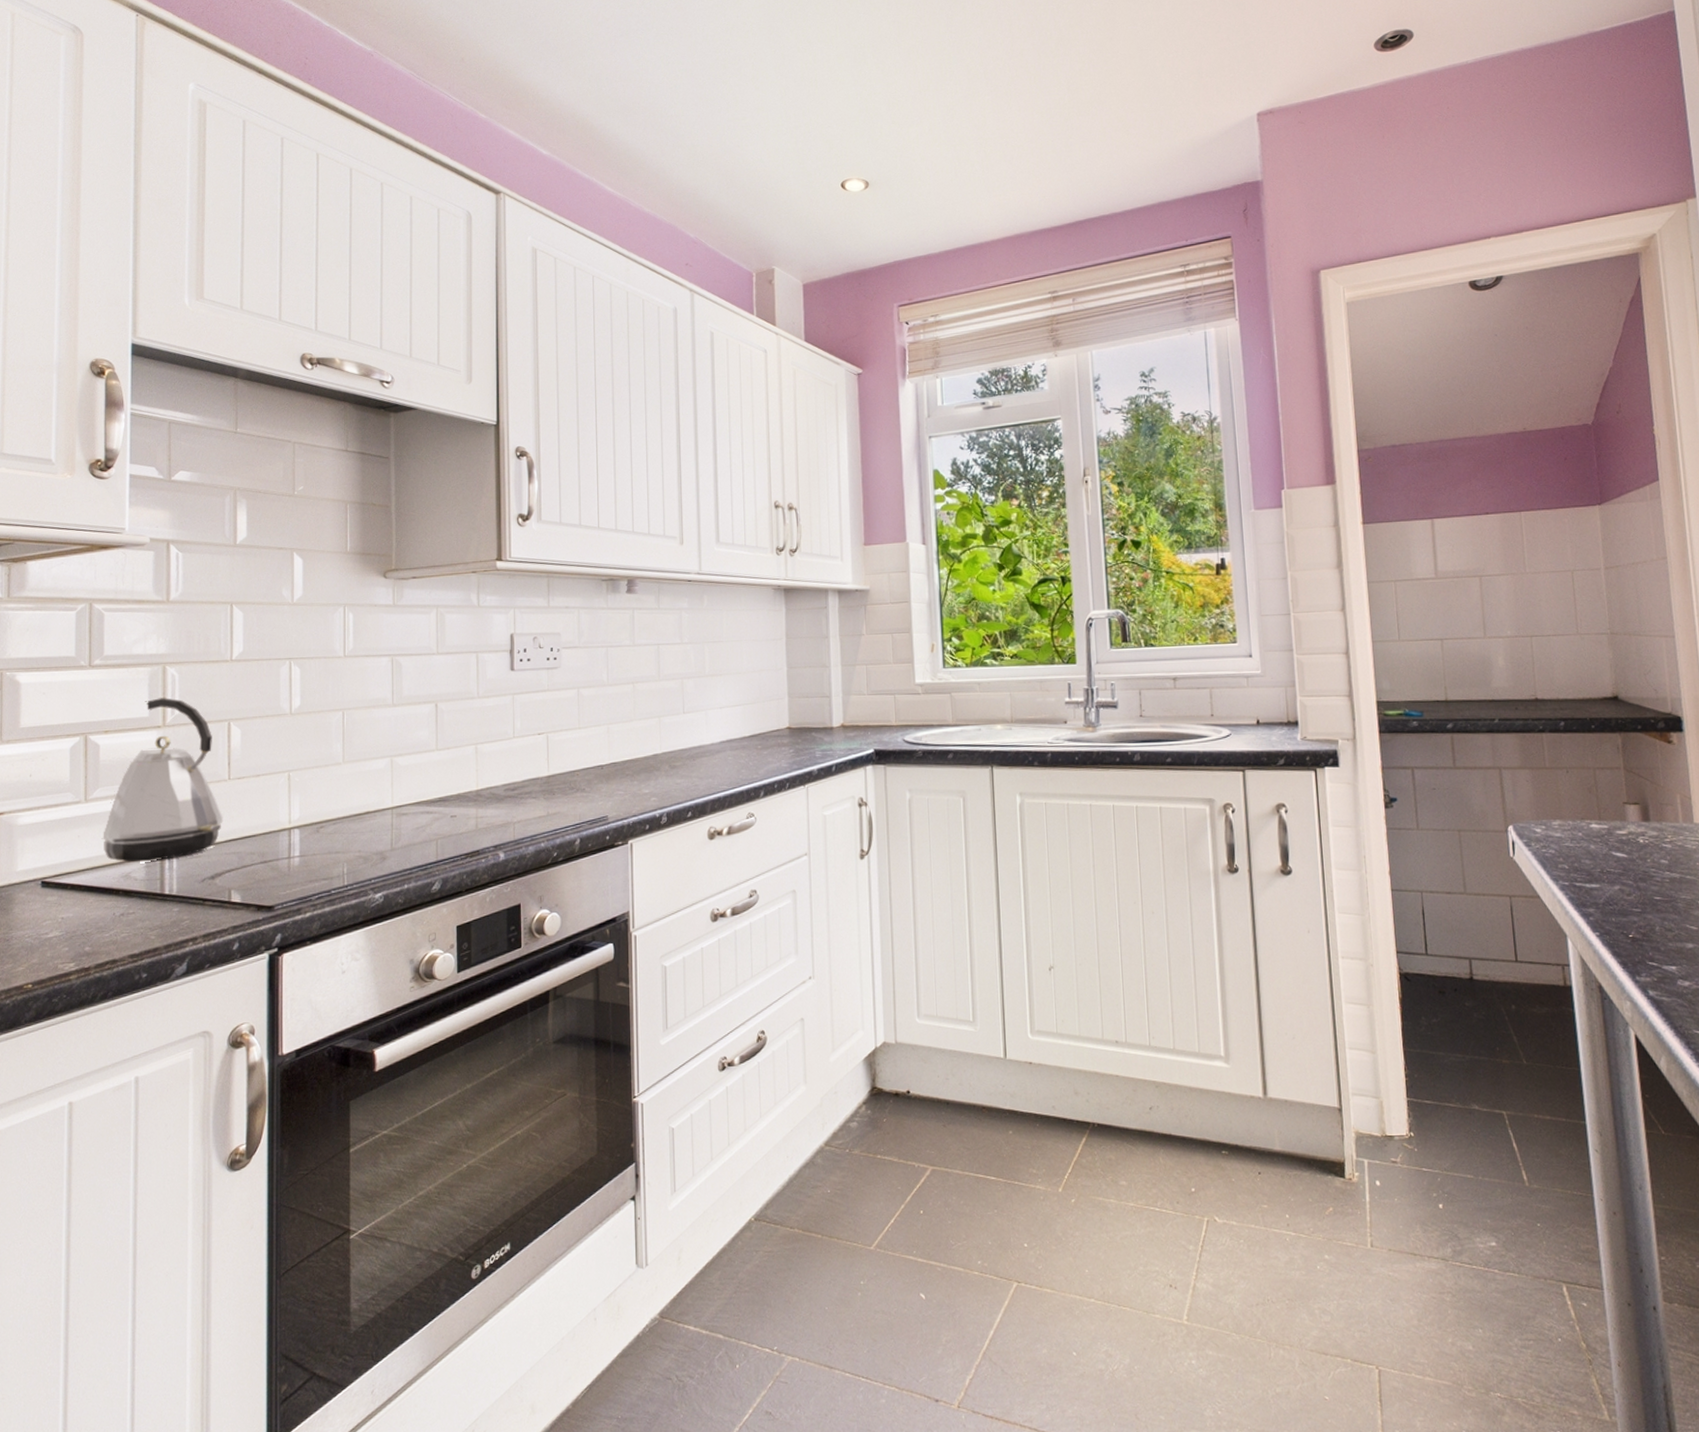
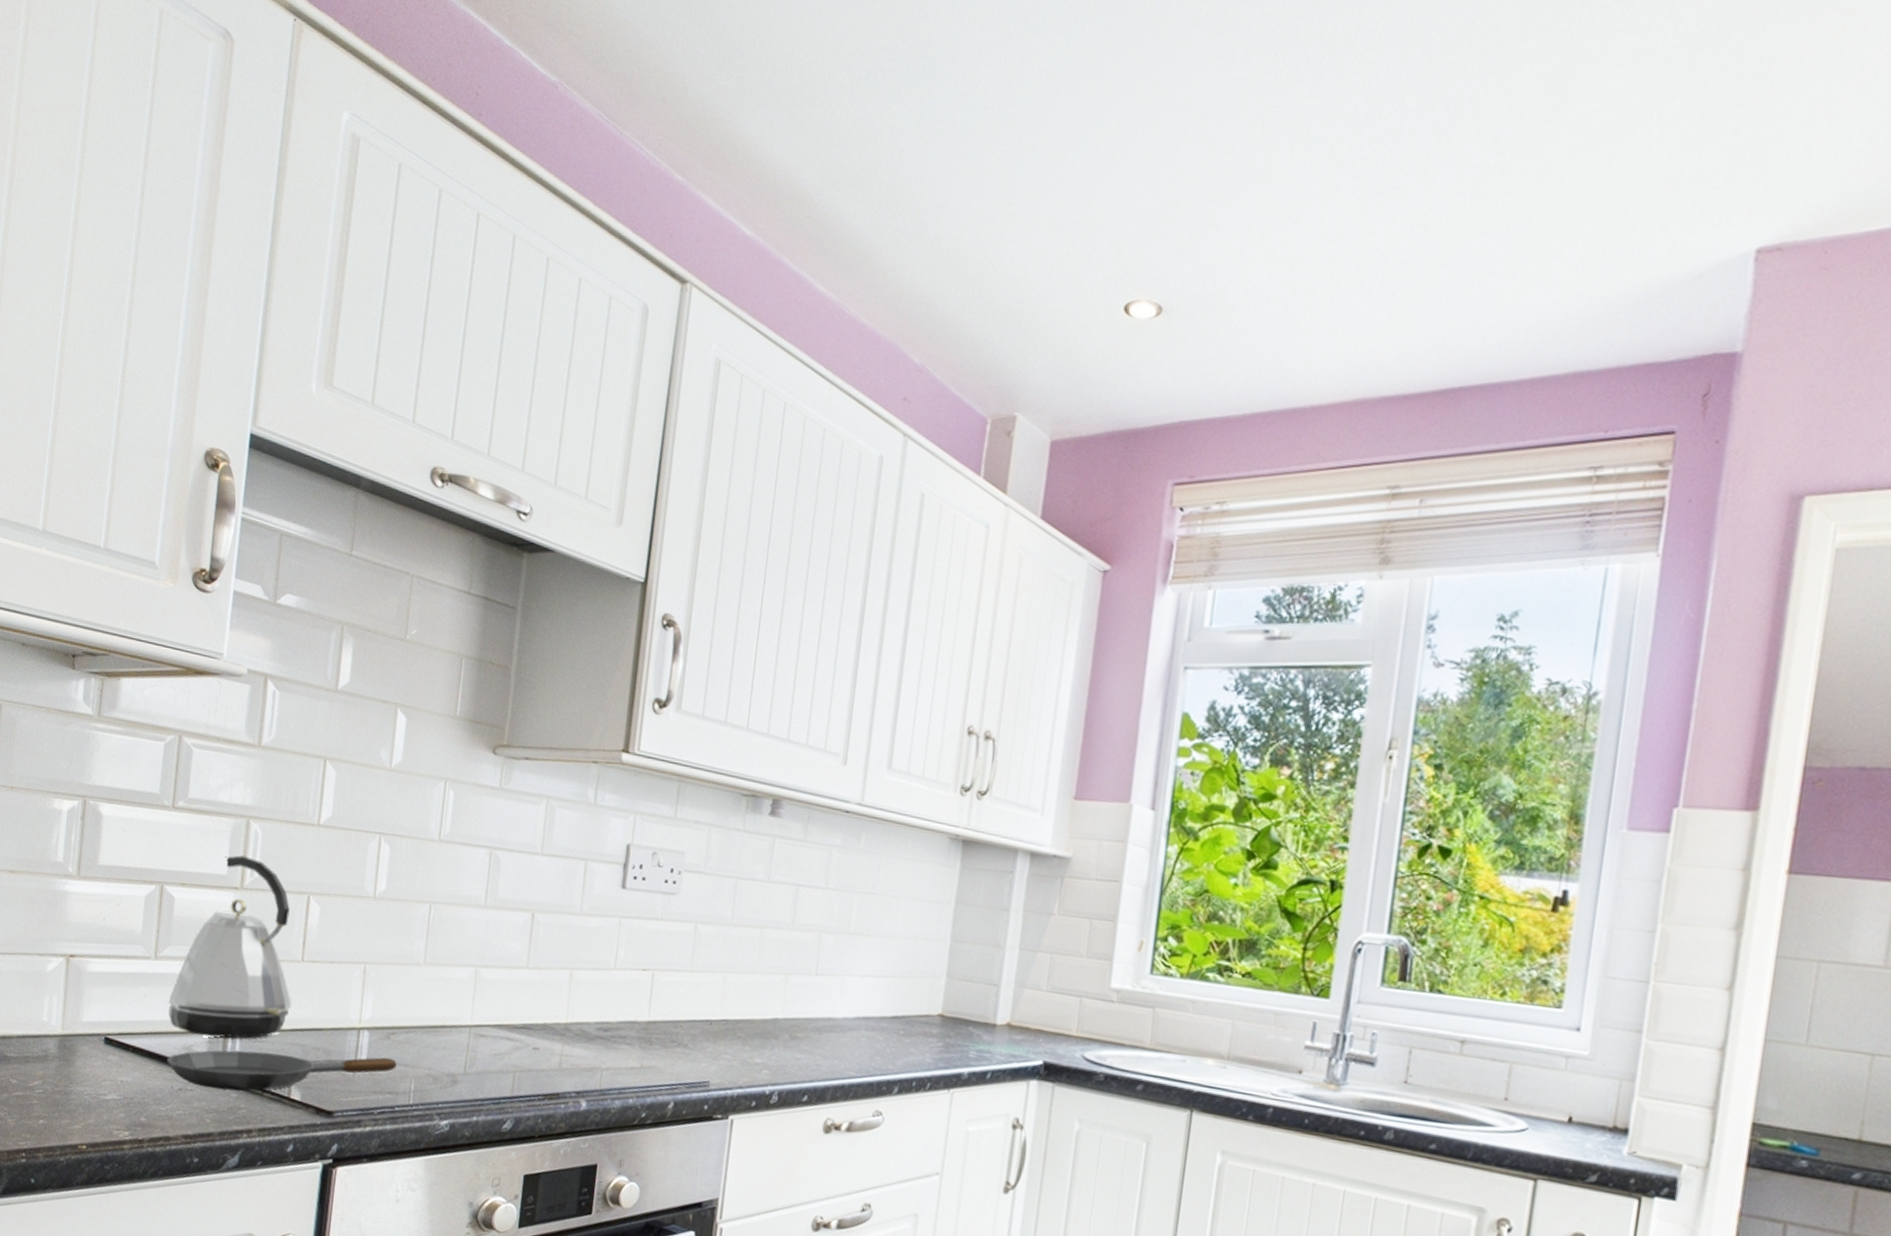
frying pan: none [105,848,328,908] -> present [166,1050,397,1091]

